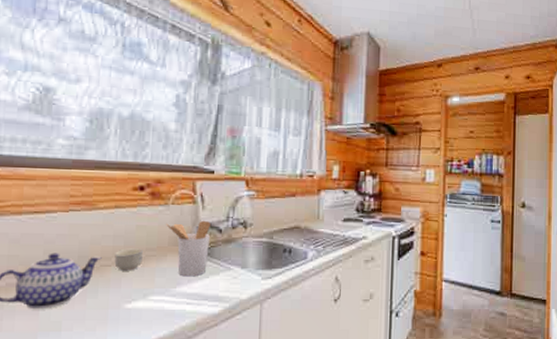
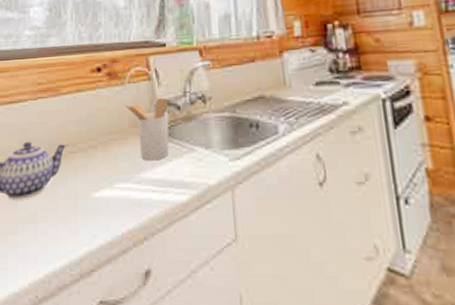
cup: present [114,248,143,271] -> none [80,132,105,157]

